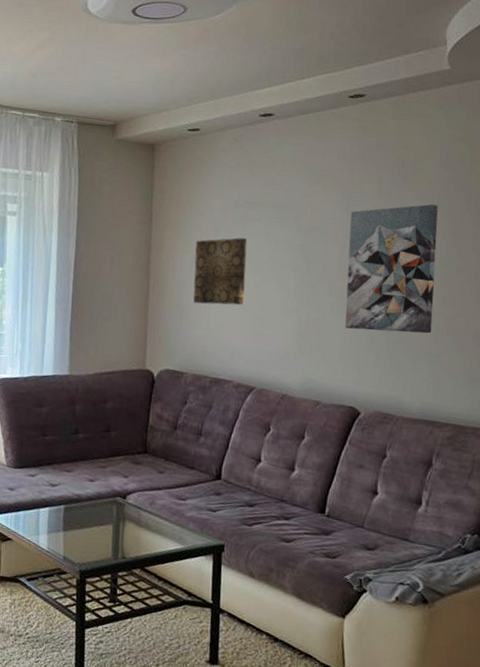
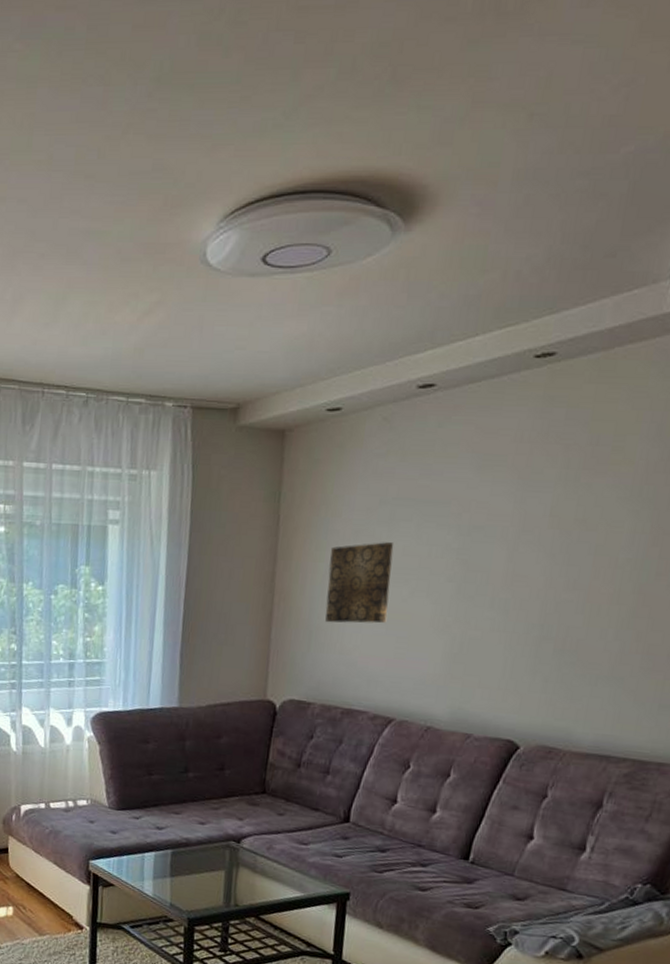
wall art: present [345,204,438,334] -> none [508,492,640,653]

